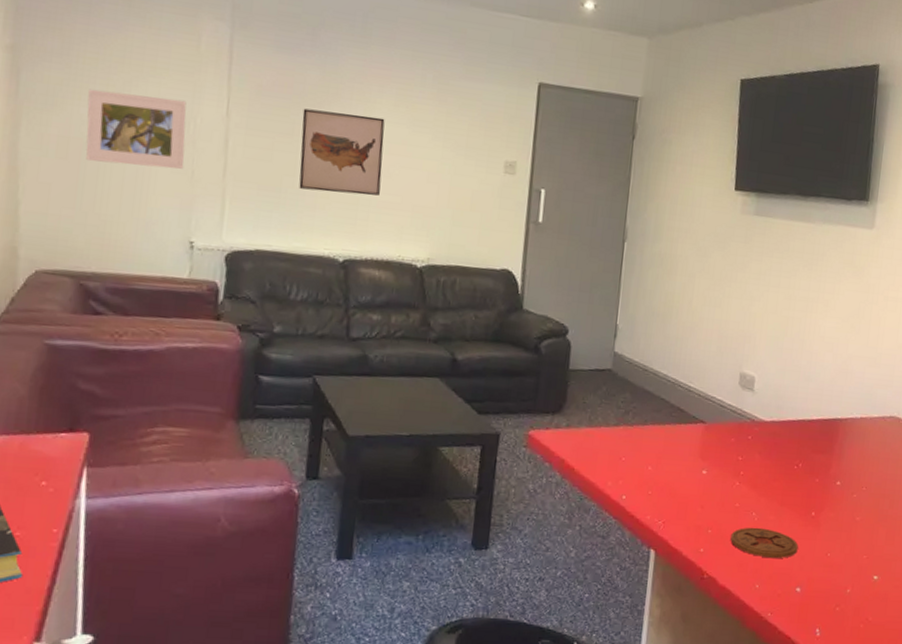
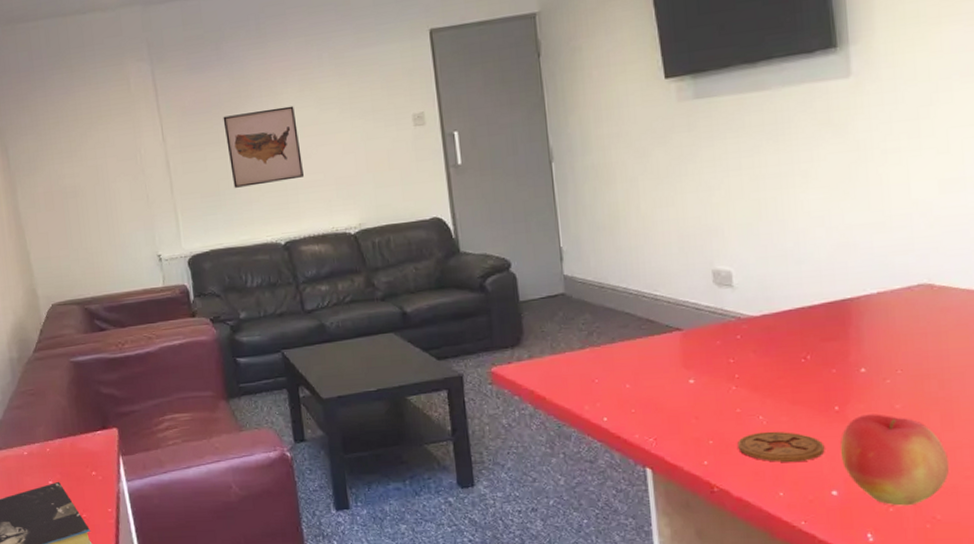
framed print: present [86,88,187,169] -> none [57,137,140,207]
apple: none [808,522,886,607] -> present [840,414,950,506]

